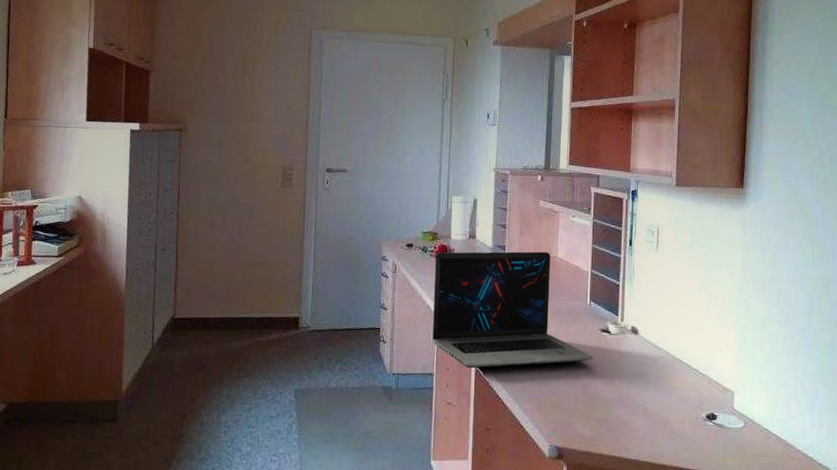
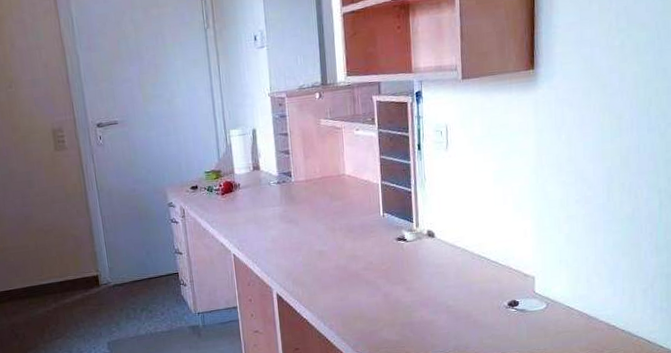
laptop: present [432,251,593,369] -> none [221,171,392,297]

